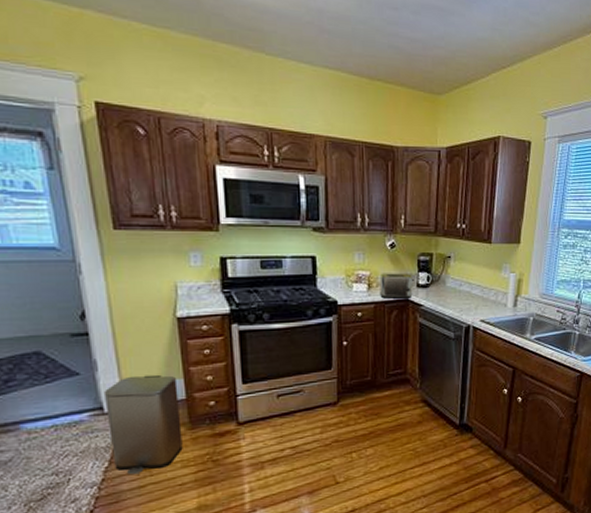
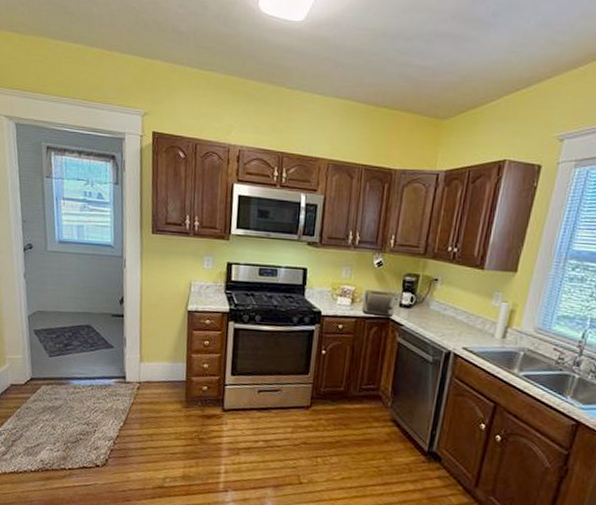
pedal bin: present [105,374,183,476] -> none [126,355,181,438]

